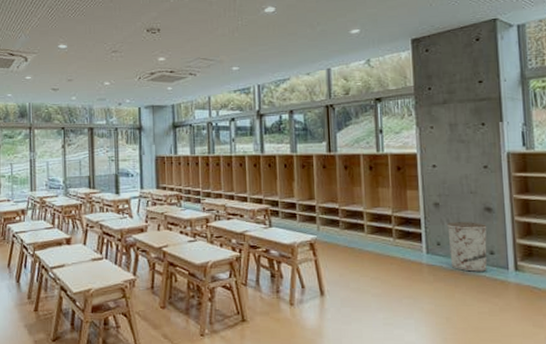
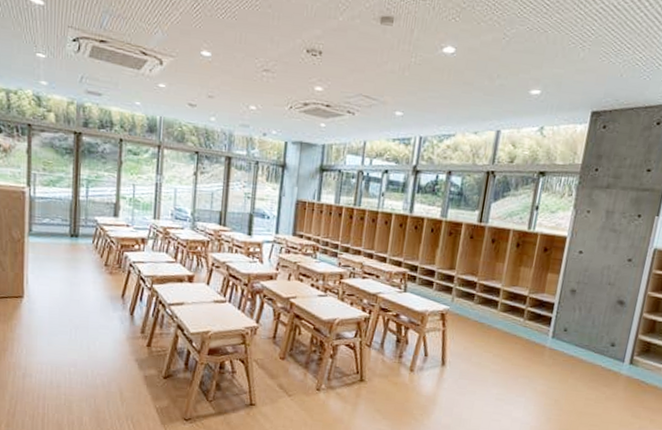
trash can: present [447,221,487,272] -> none [571,310,616,362]

